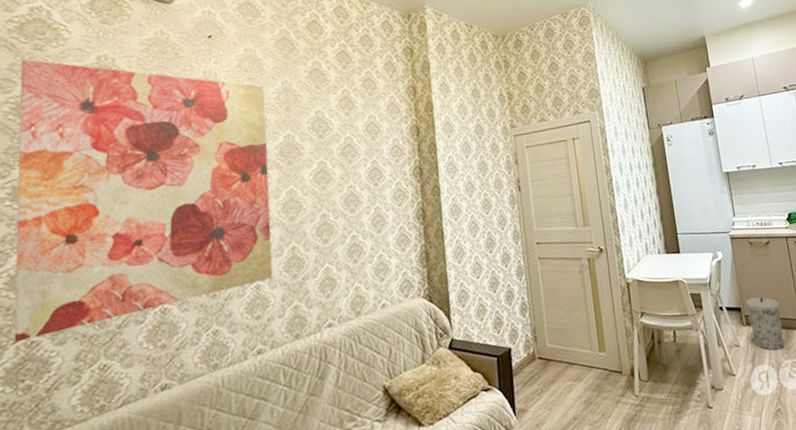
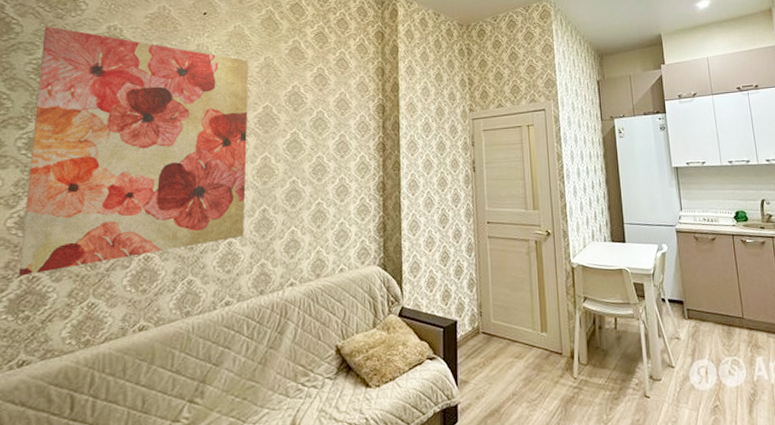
trash can: present [745,296,785,351] -> none [688,291,726,346]

